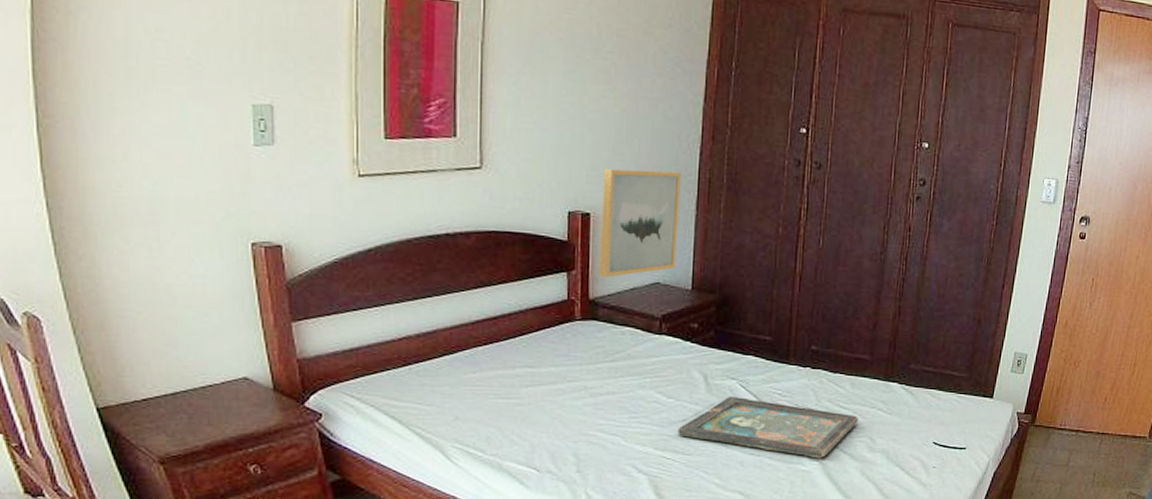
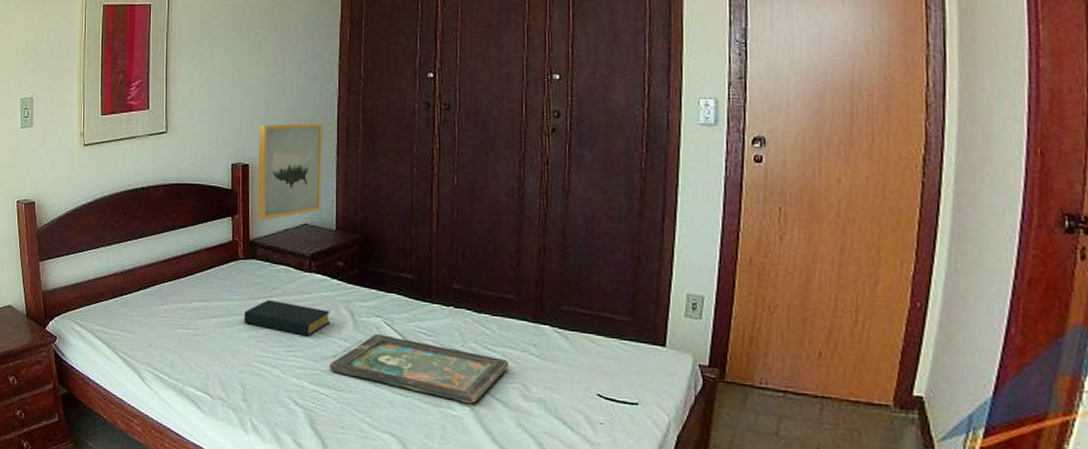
hardback book: none [579,364,682,402] -> present [243,300,331,337]

